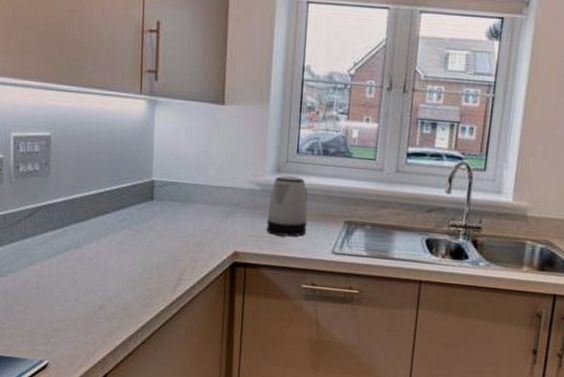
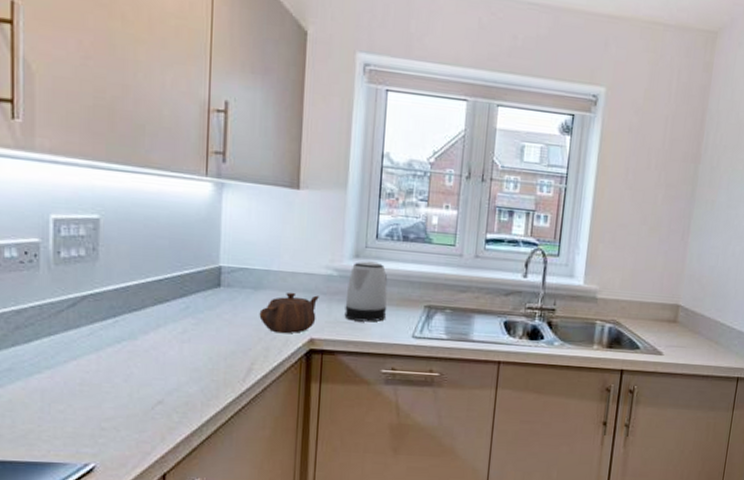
teapot: none [188,205,242,246] -> present [259,292,319,334]

